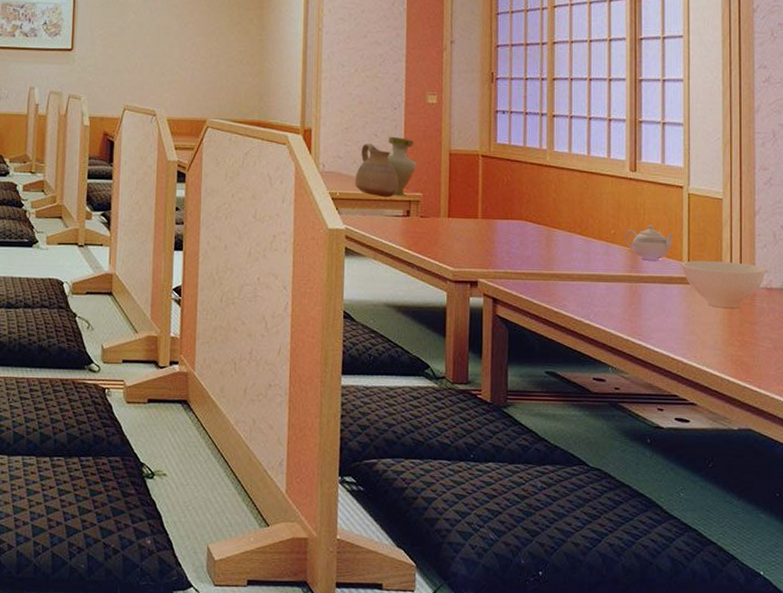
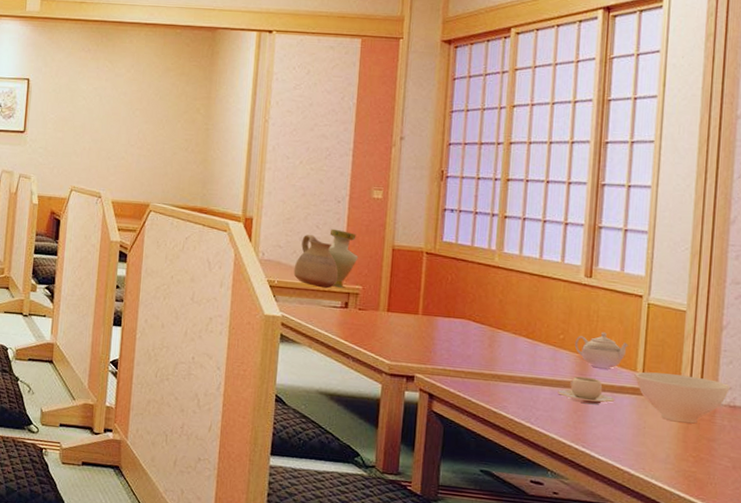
teacup: none [613,270,665,297] -> present [558,376,615,405]

